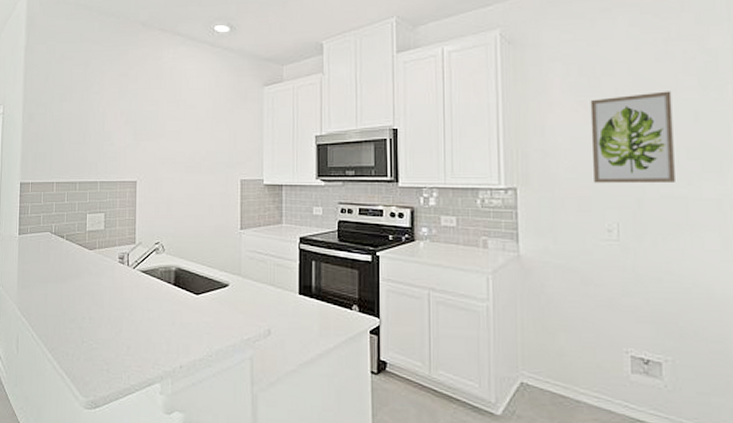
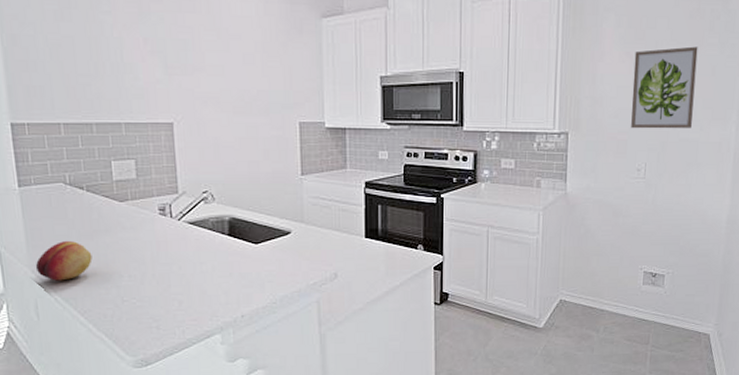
fruit: none [21,283,64,319] -> present [35,241,93,281]

